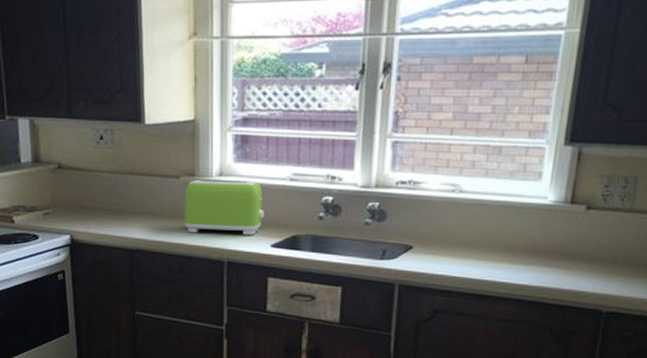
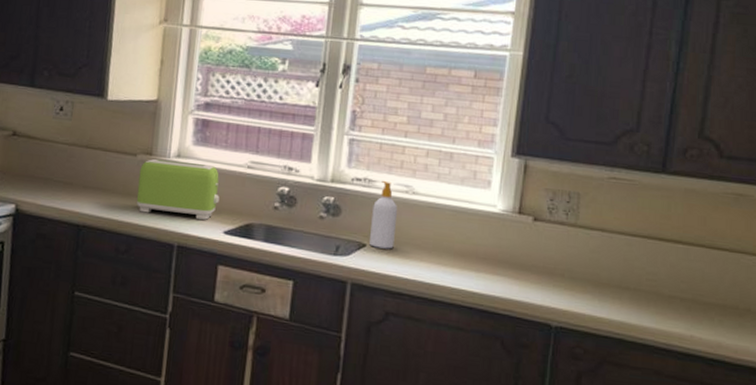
soap bottle: none [416,181,445,249] -> present [369,180,398,249]

